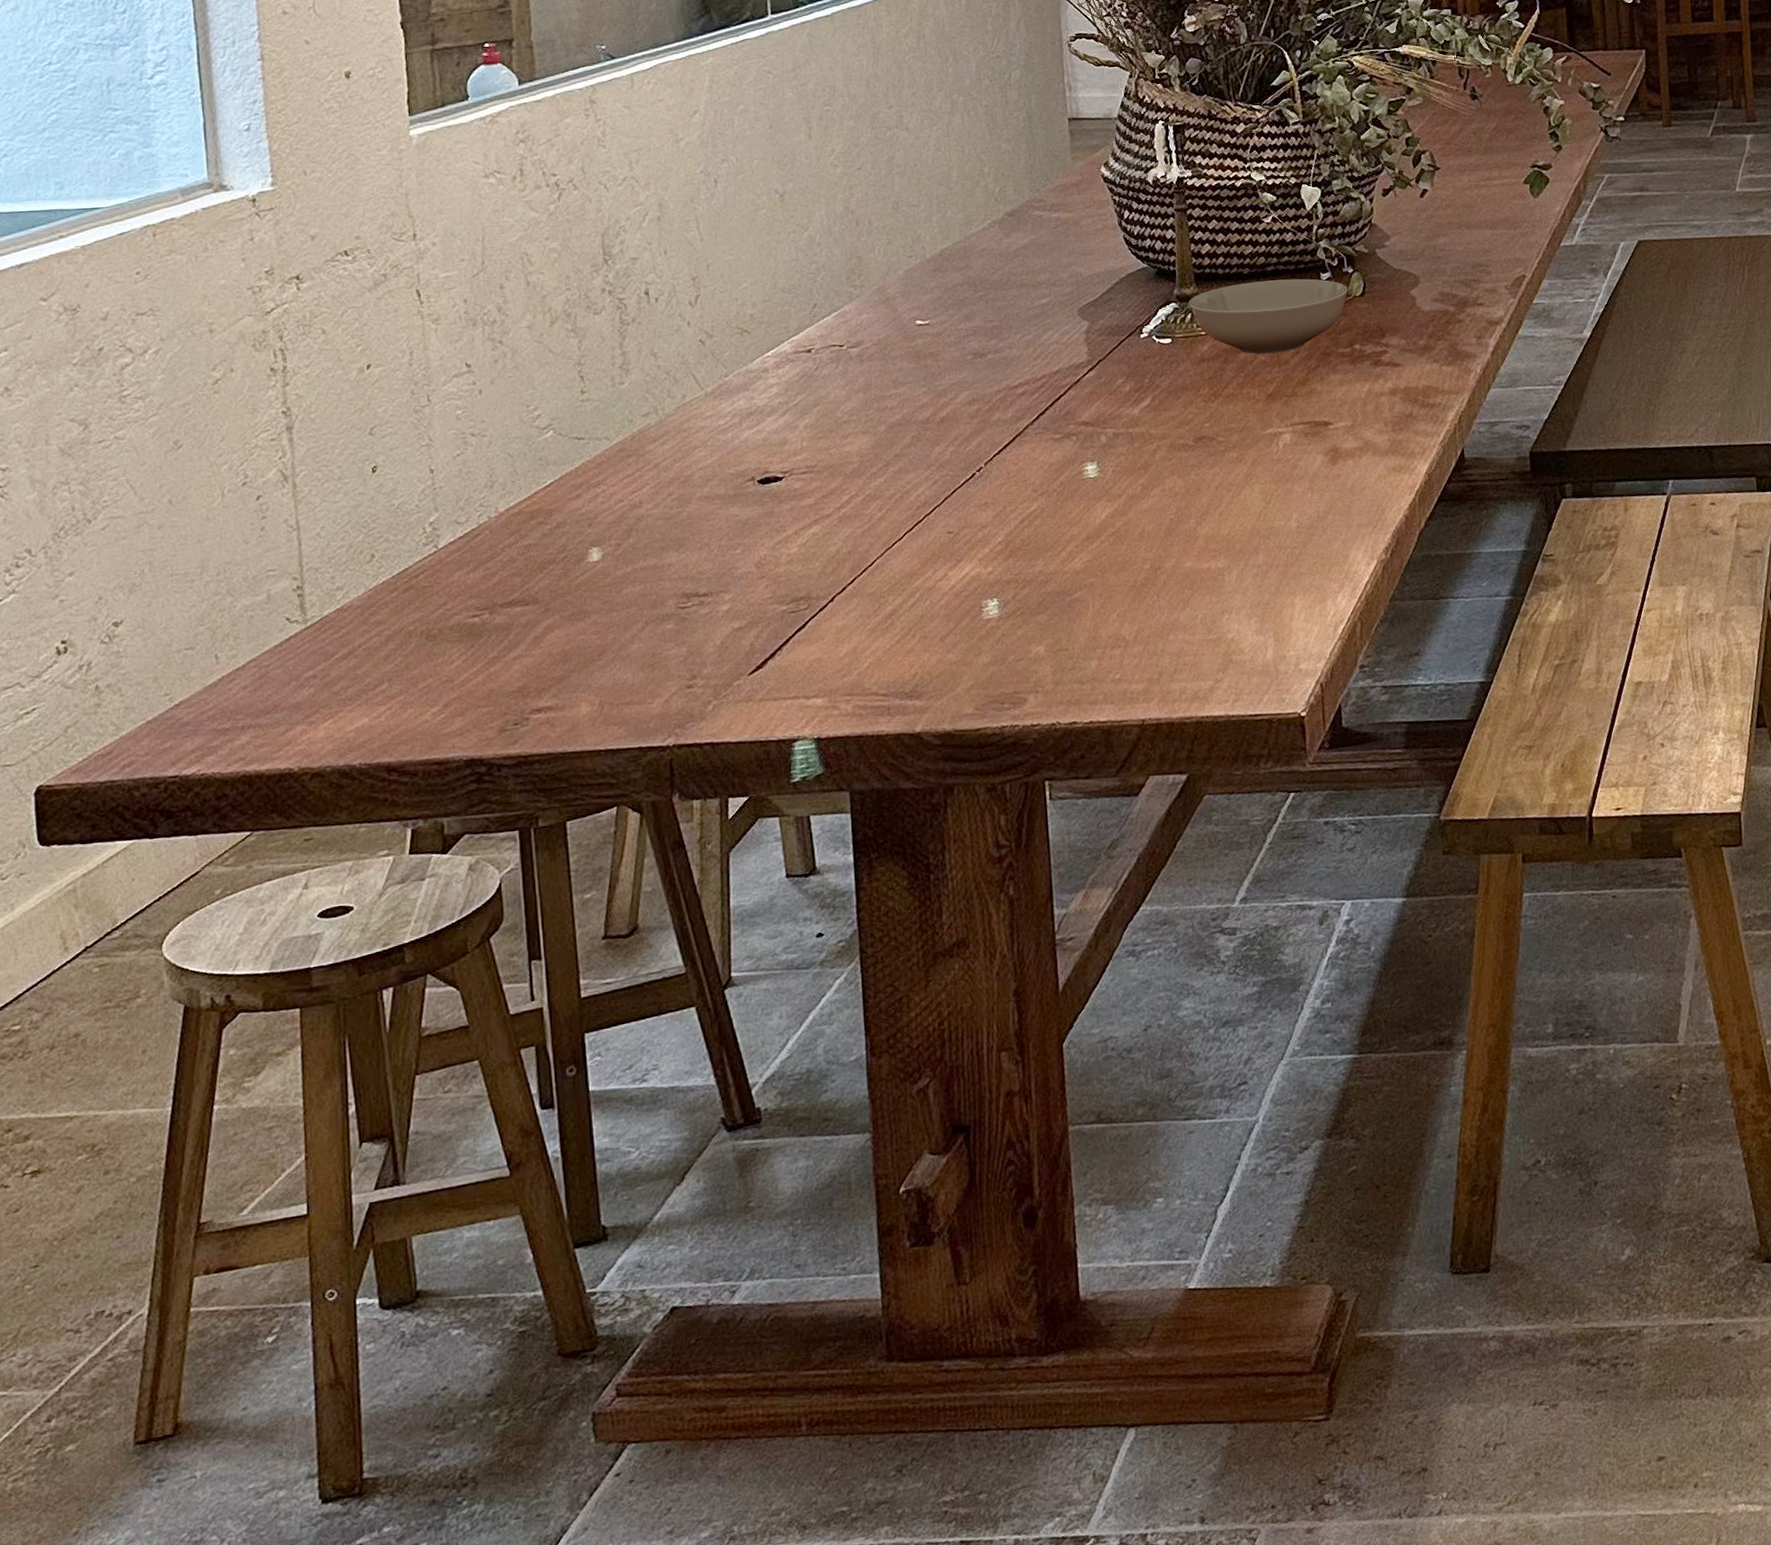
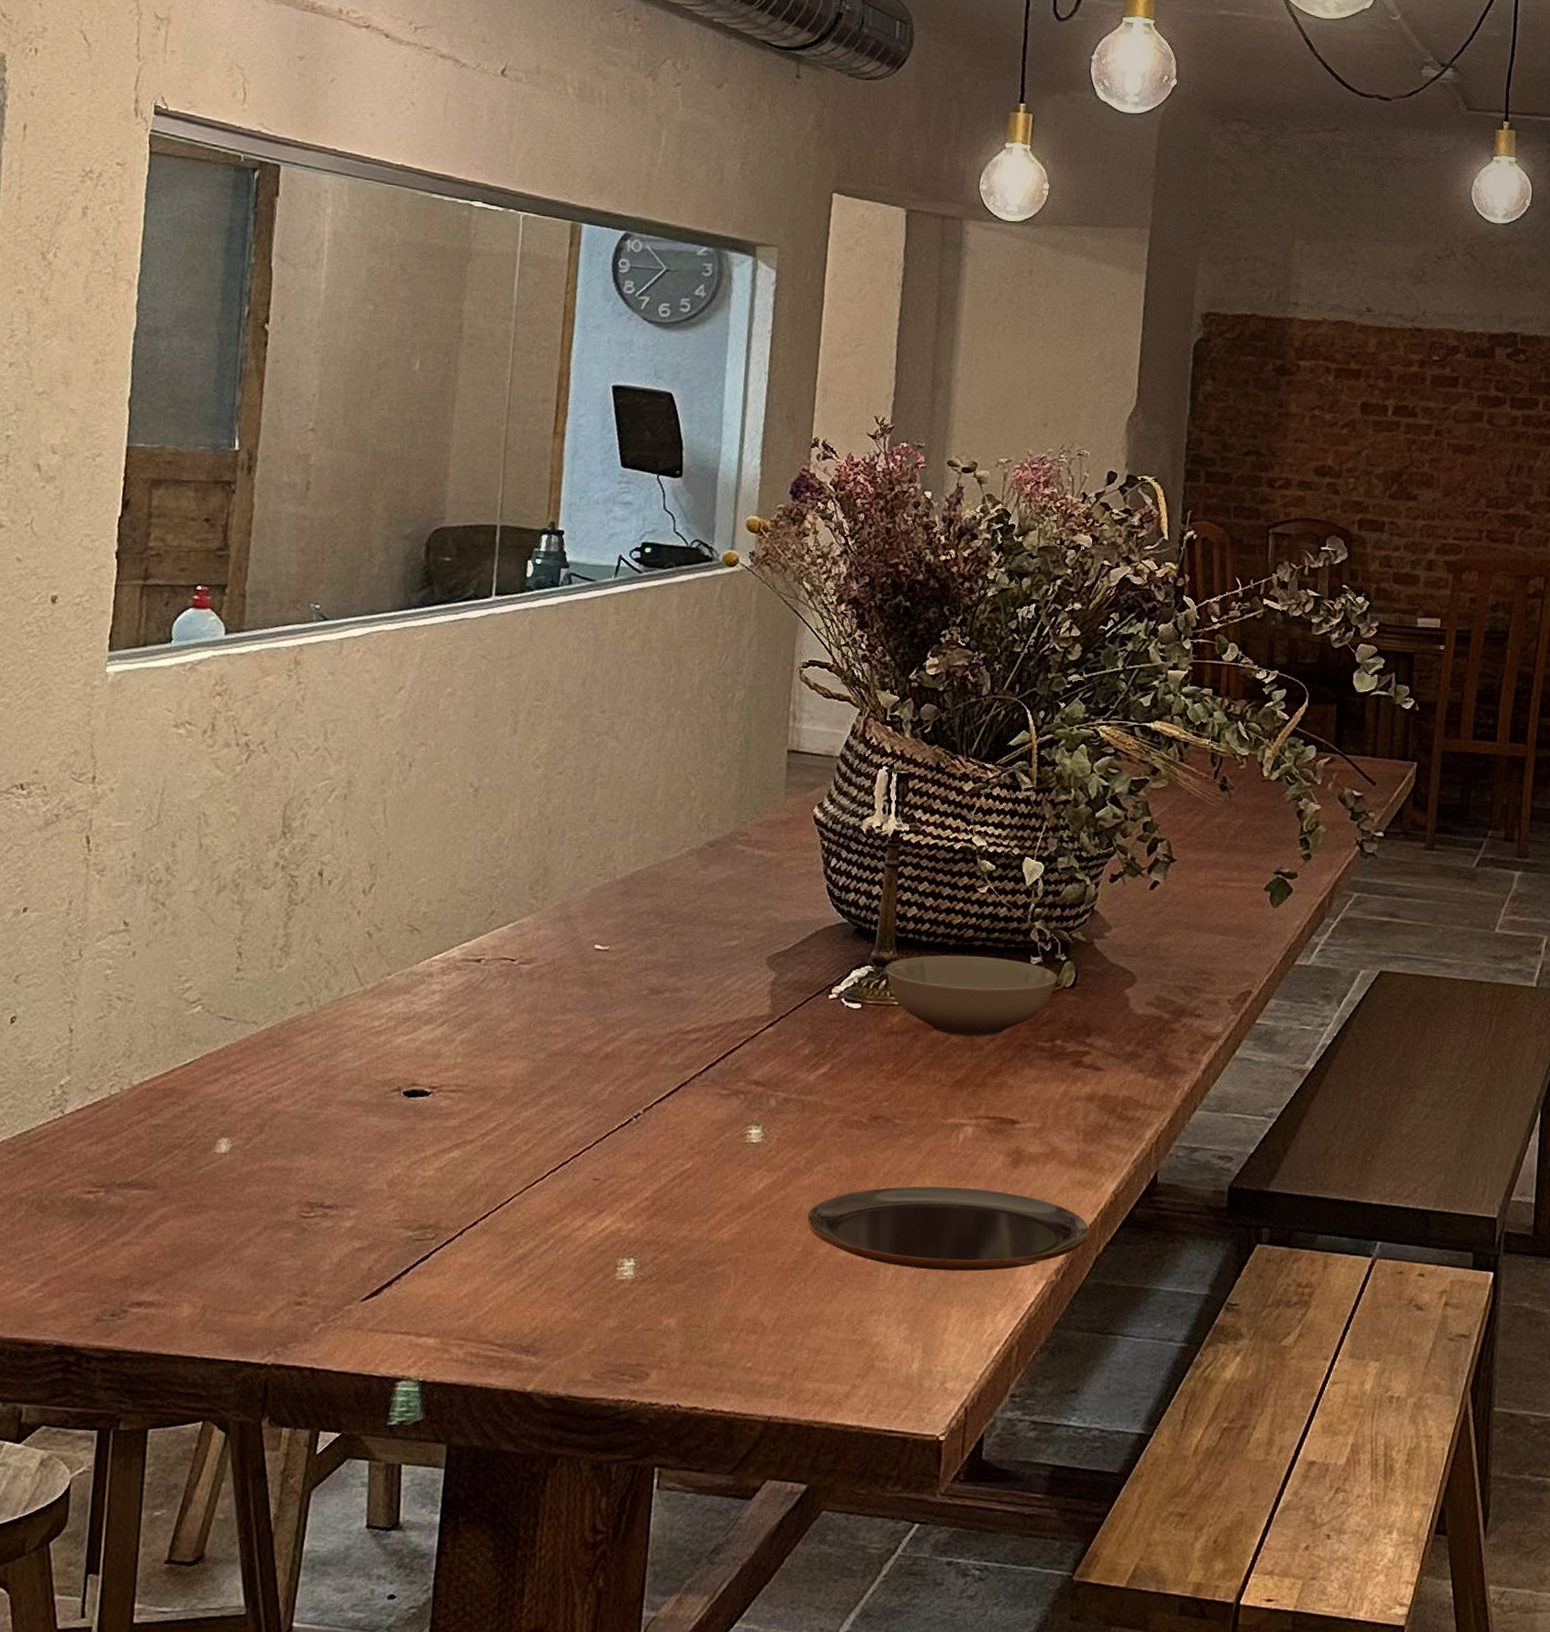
plate: none [1150,487,1410,568] -> present [807,1185,1089,1271]

